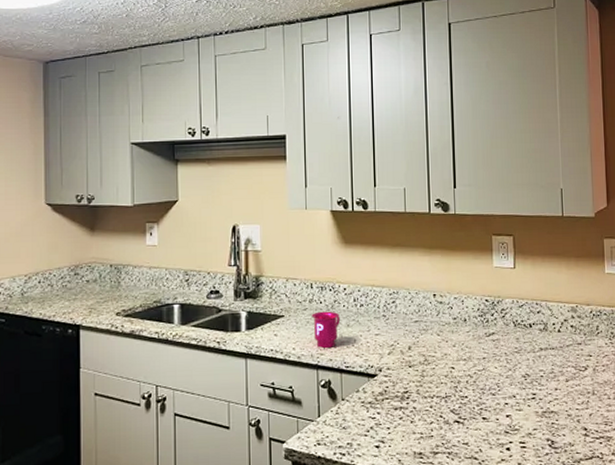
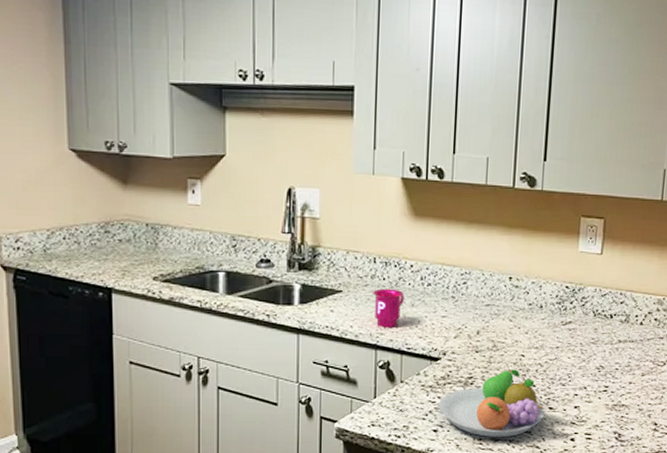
fruit bowl: none [378,381,478,451] -> present [438,369,544,437]

